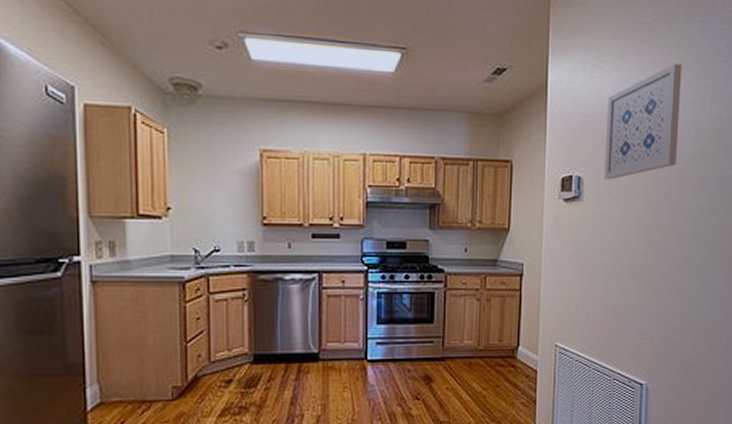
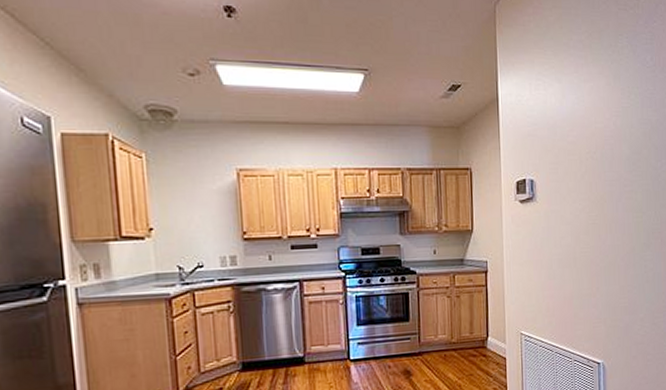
wall art: present [604,63,682,180] -> none [552,75,616,181]

